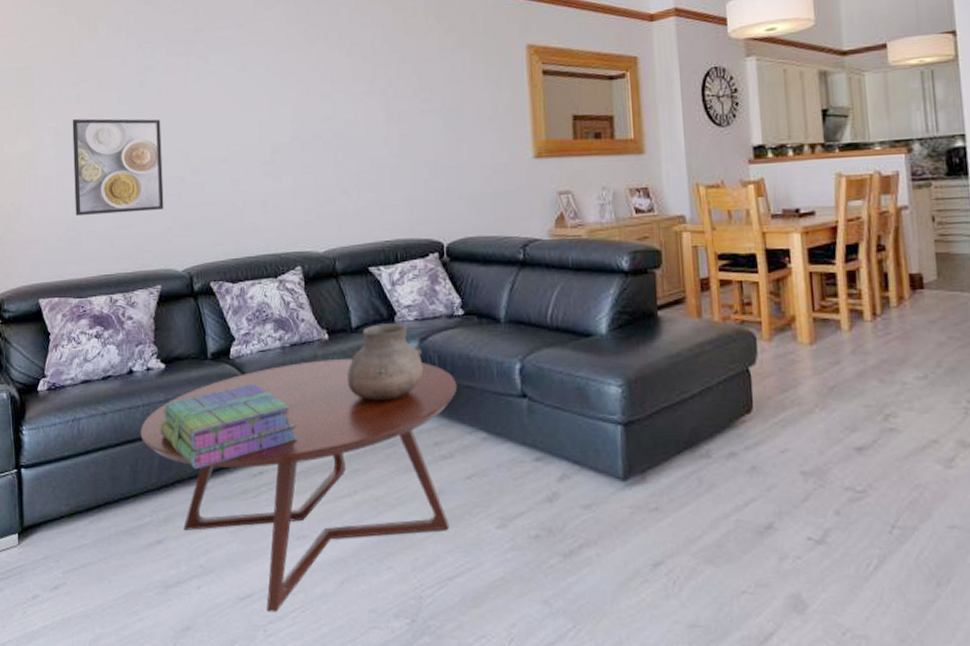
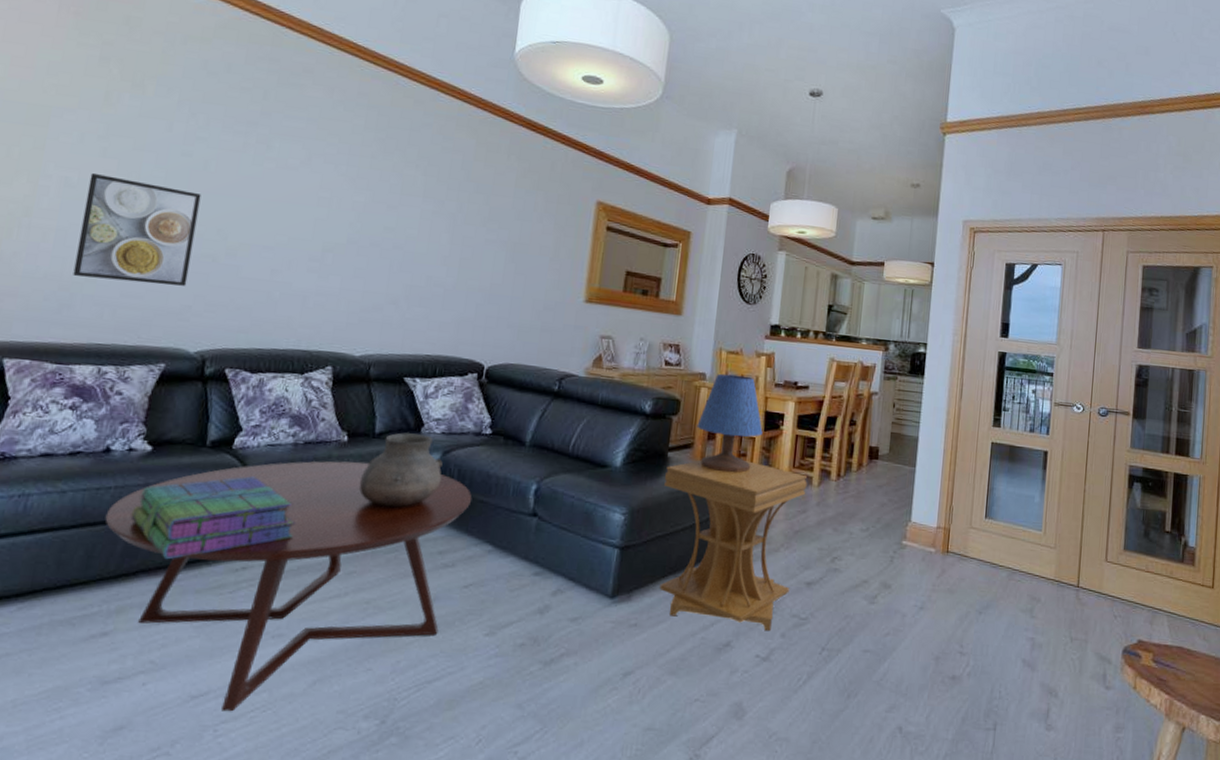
side table: none [659,310,836,509] -> present [659,459,808,632]
table lamp: none [685,211,767,327] -> present [697,373,763,473]

